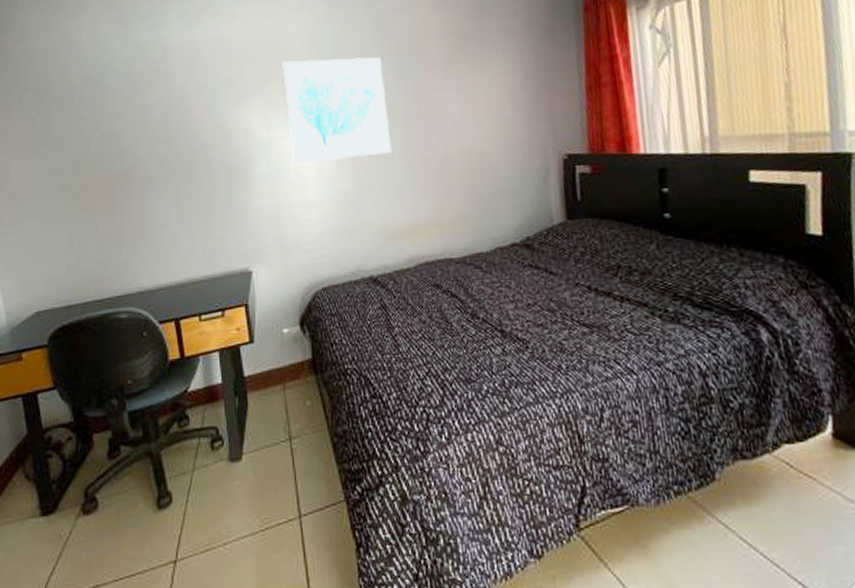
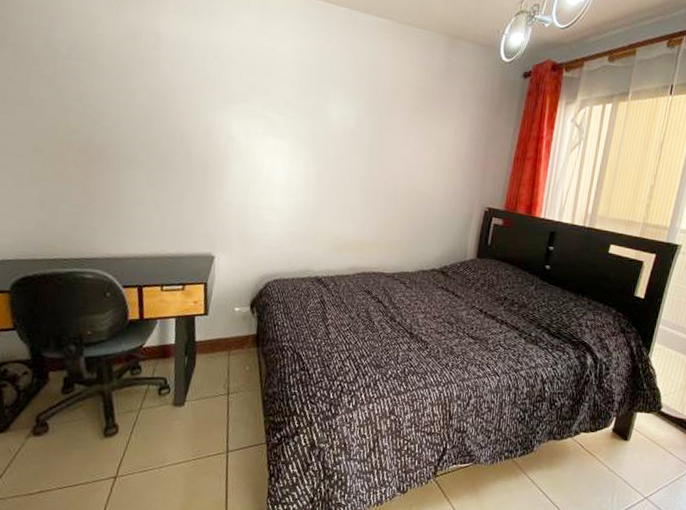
wall art: present [282,57,392,164] -> none [266,78,358,179]

